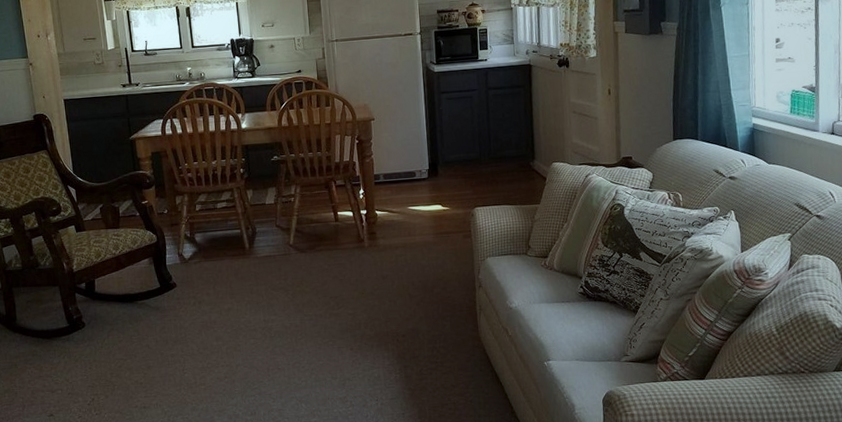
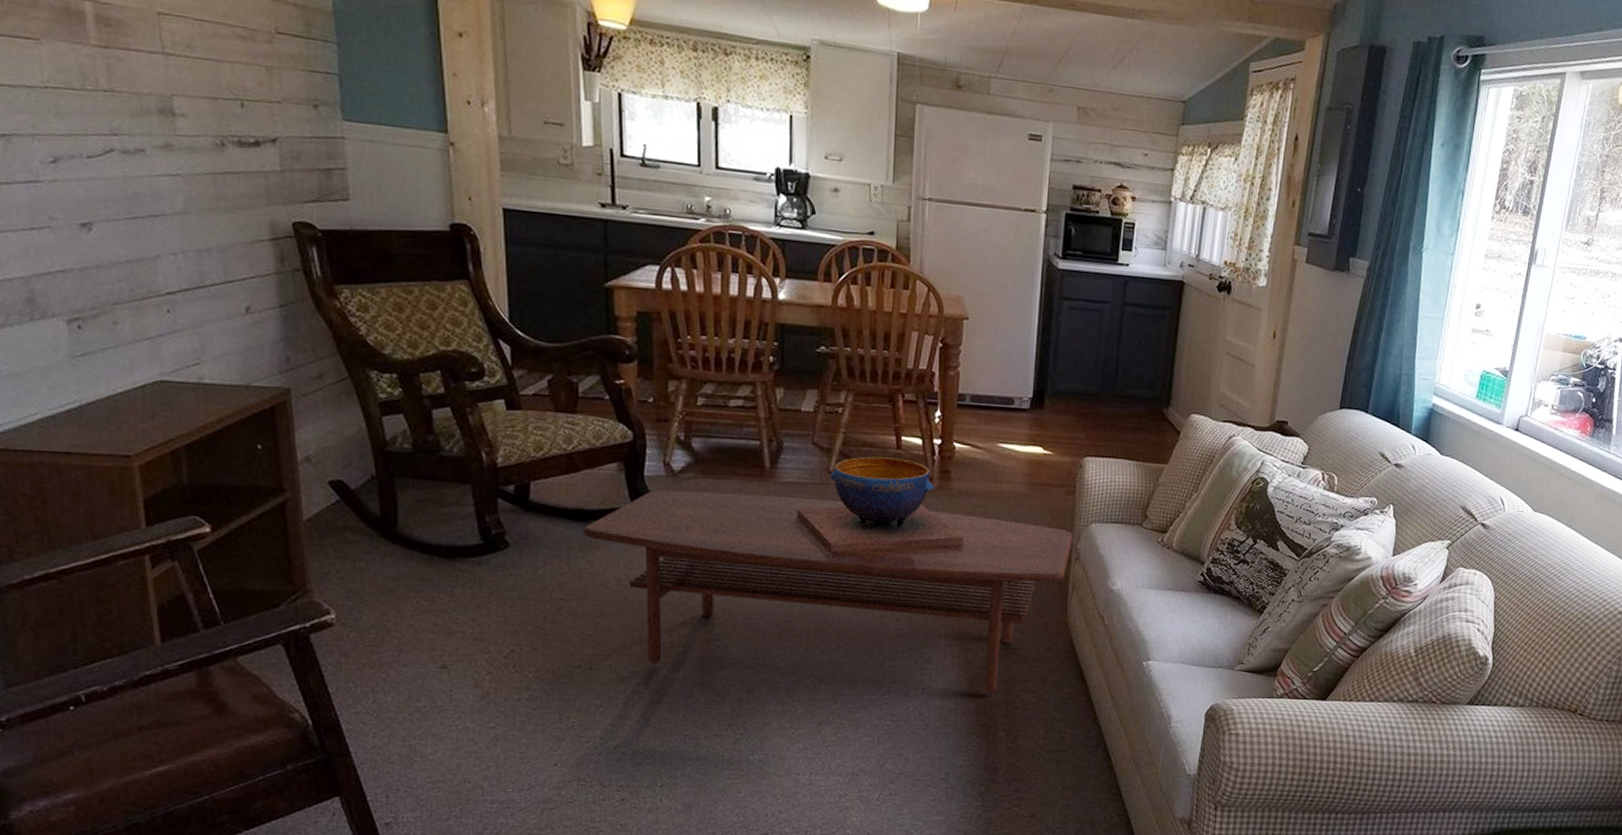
coffee table: none [130,263,475,400] -> present [583,490,1074,694]
decorative bowl: none [271,228,392,303] -> present [797,456,964,552]

